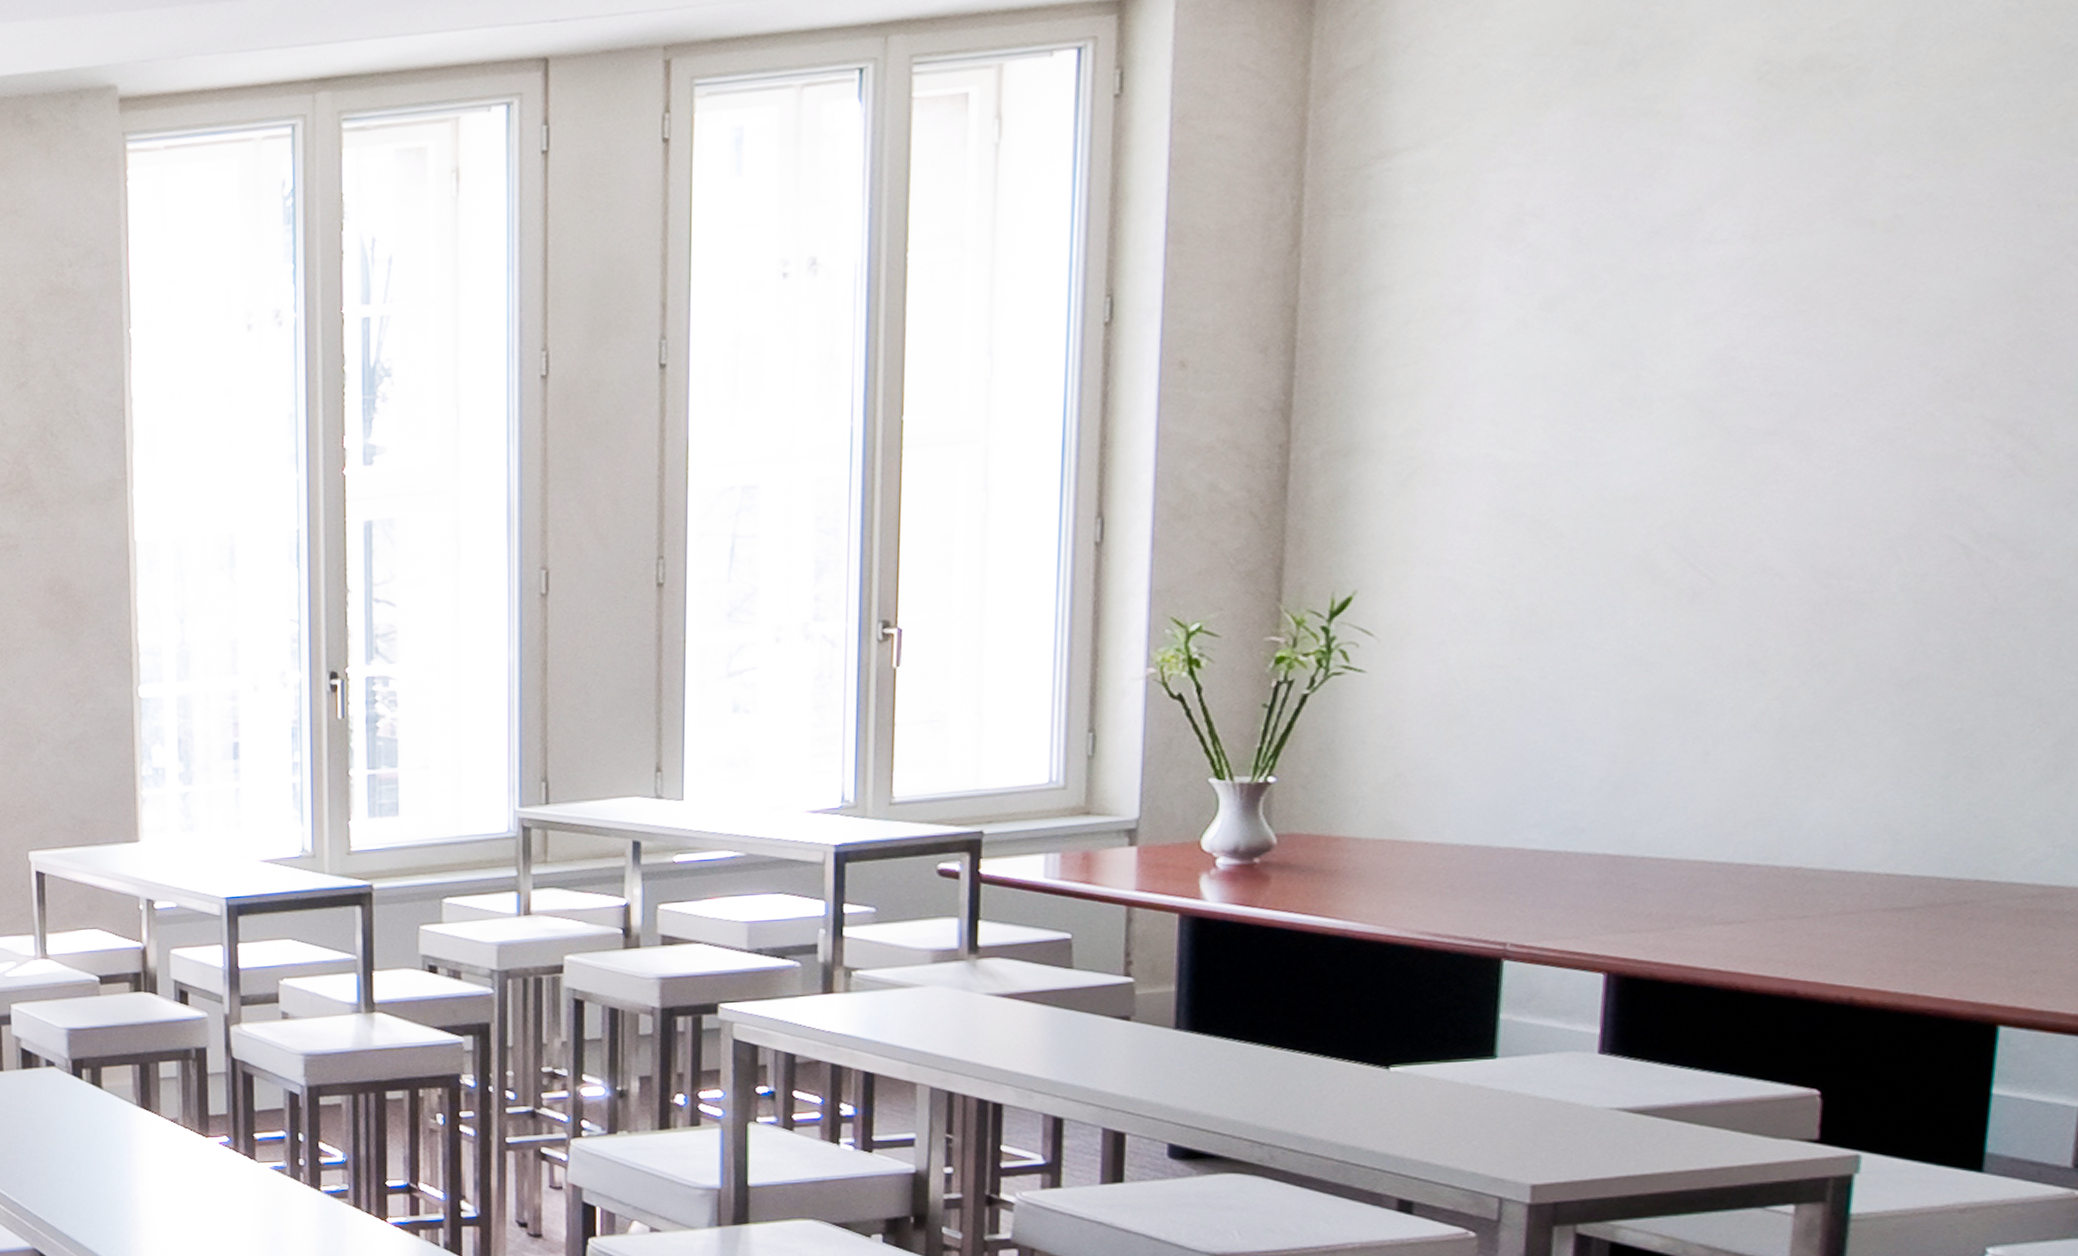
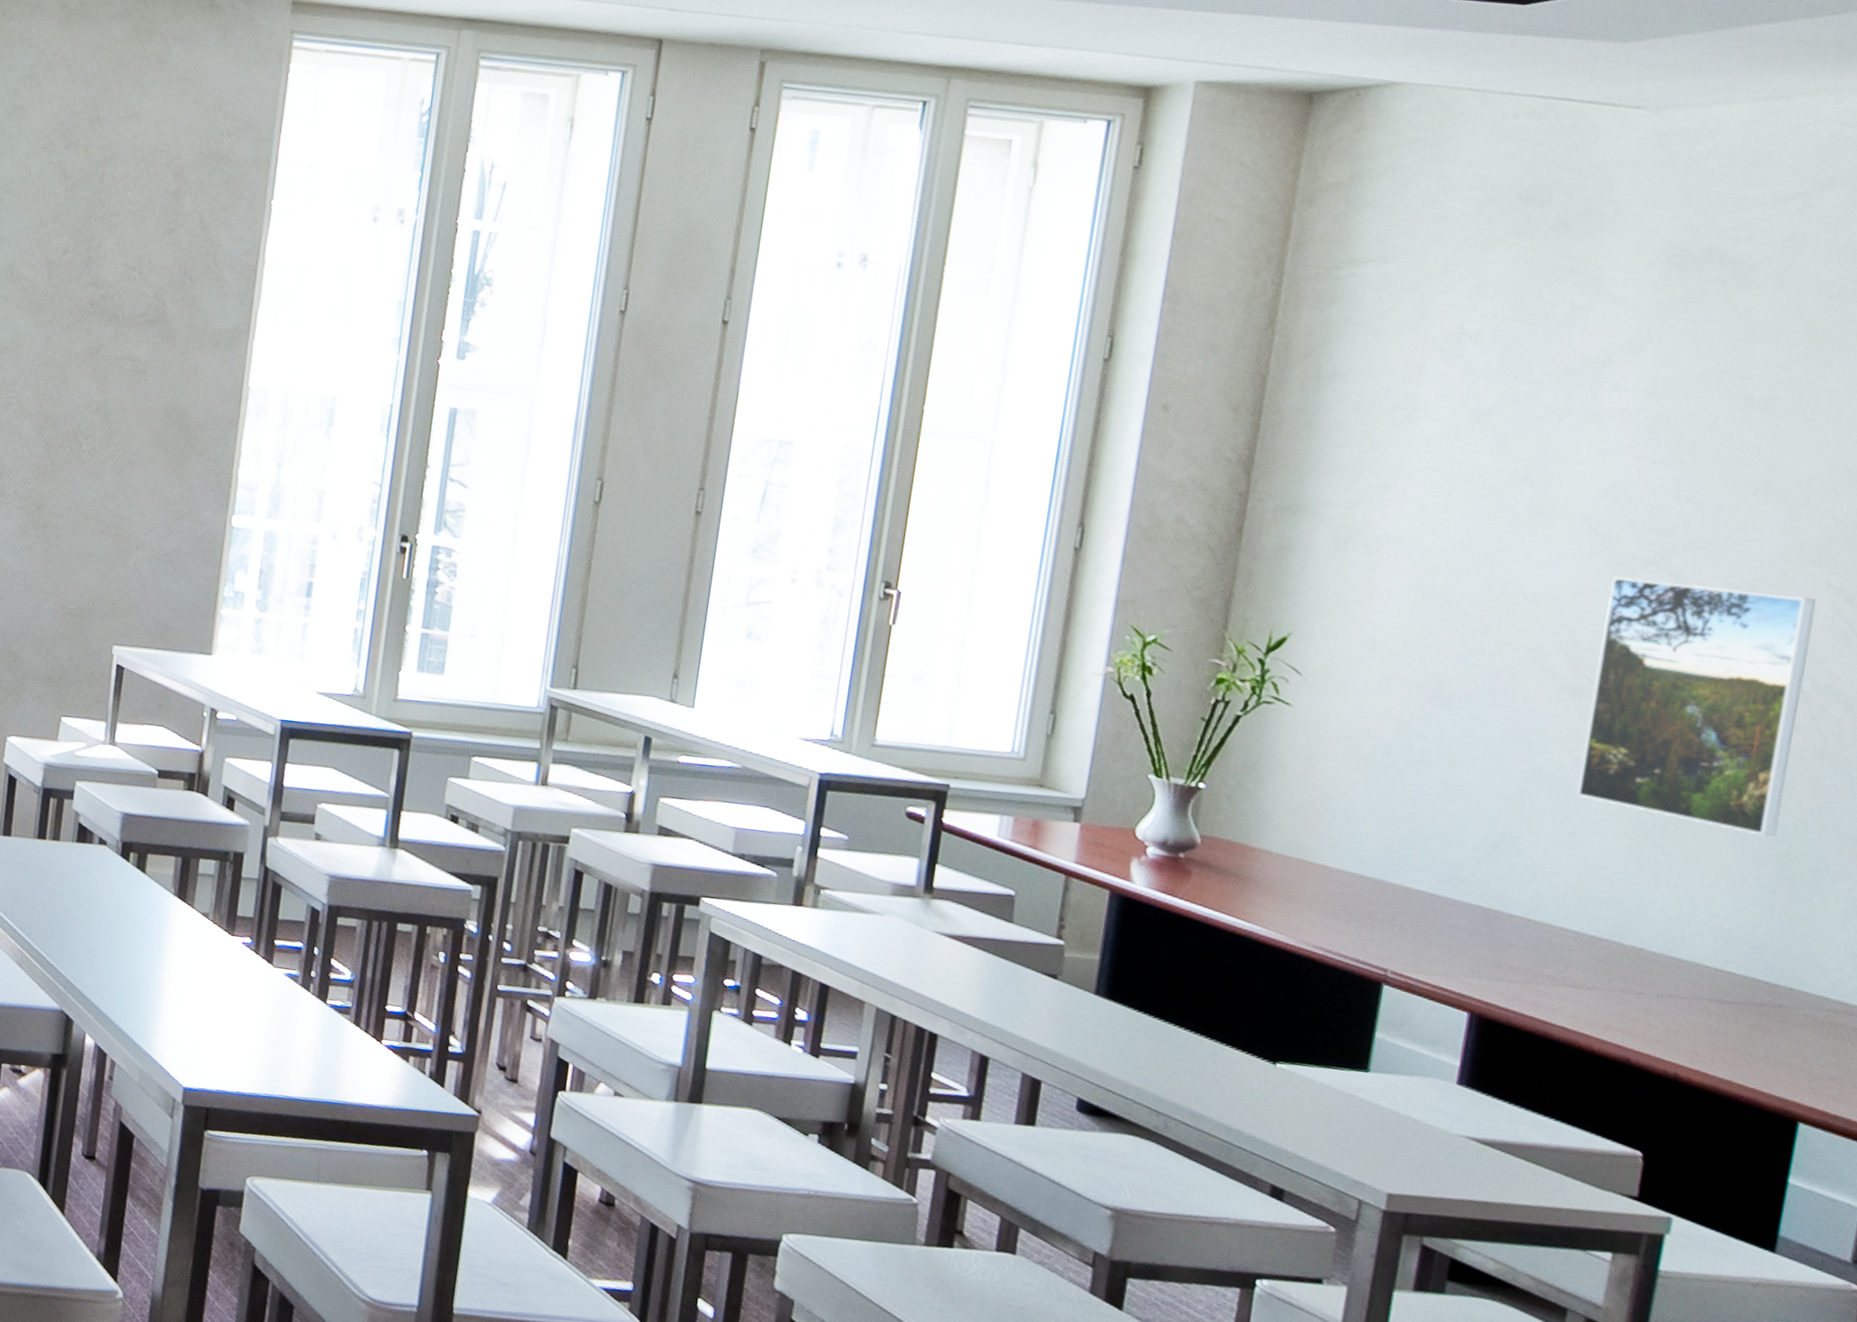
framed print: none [1705,438,1972,717] -> present [1575,576,1817,837]

